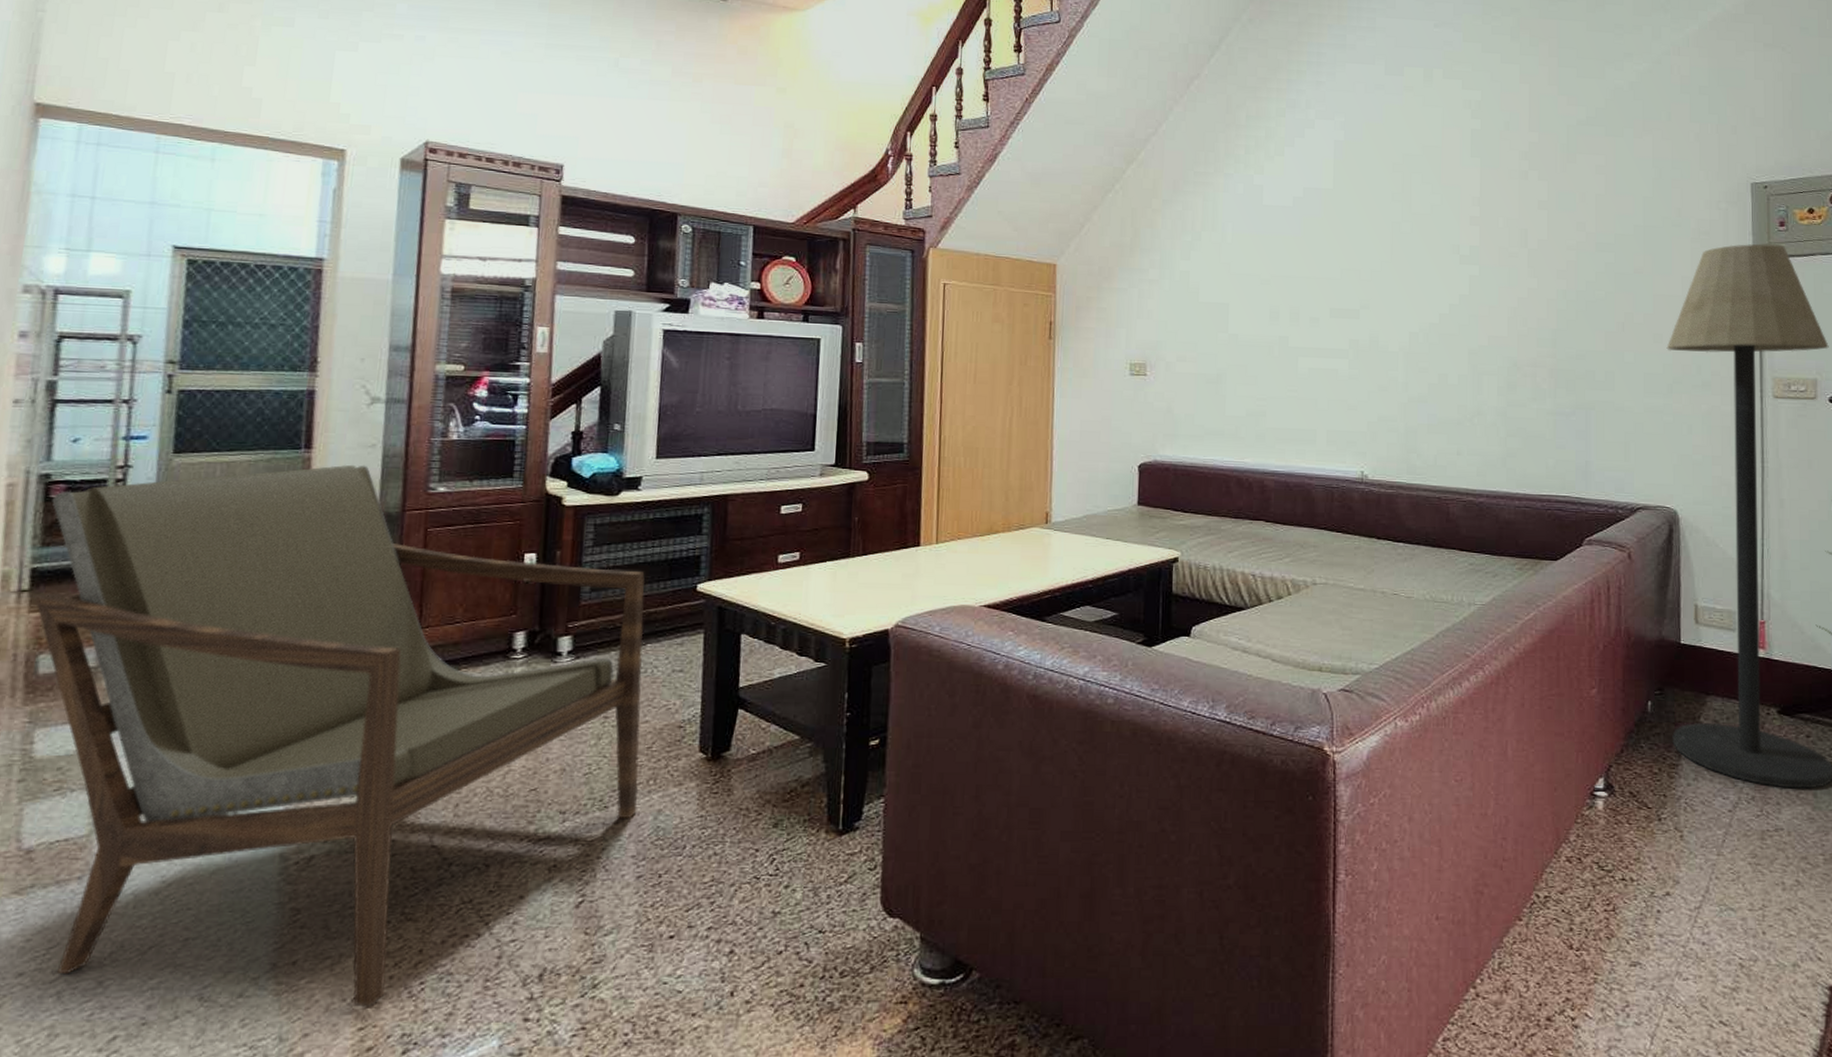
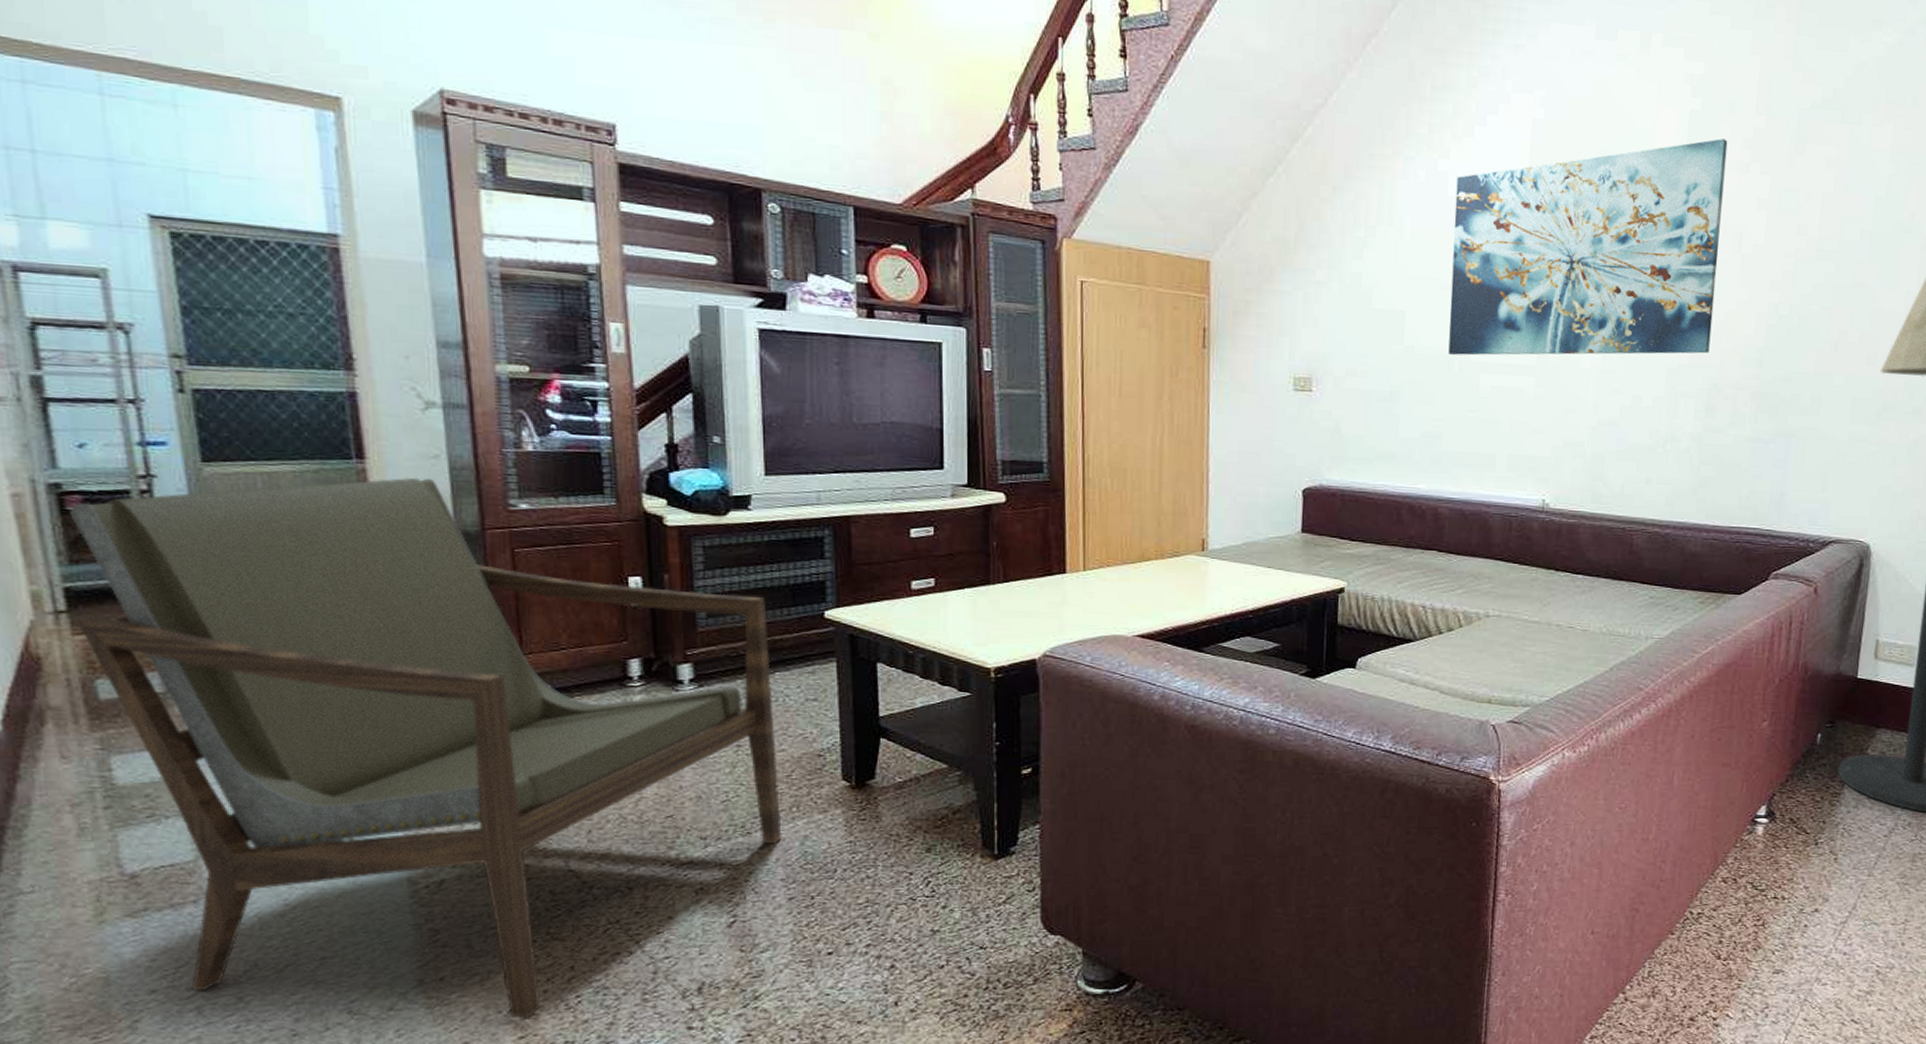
wall art: none [1268,152,1507,341] -> present [1448,139,1728,356]

